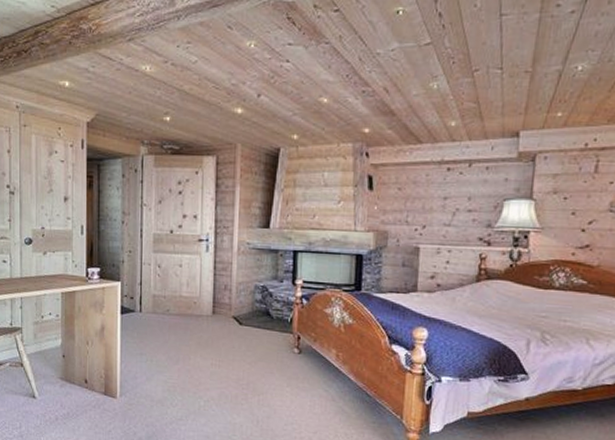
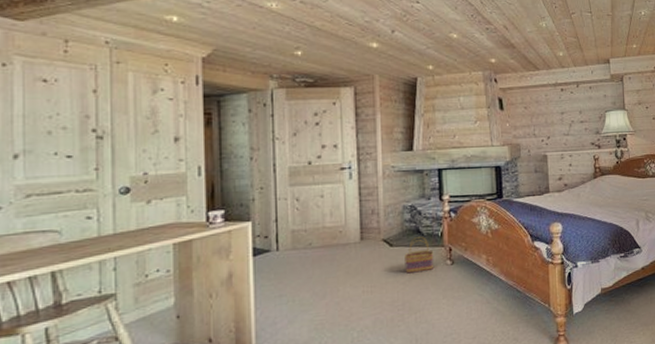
basket: none [252,319,282,356] -> present [405,237,434,274]

